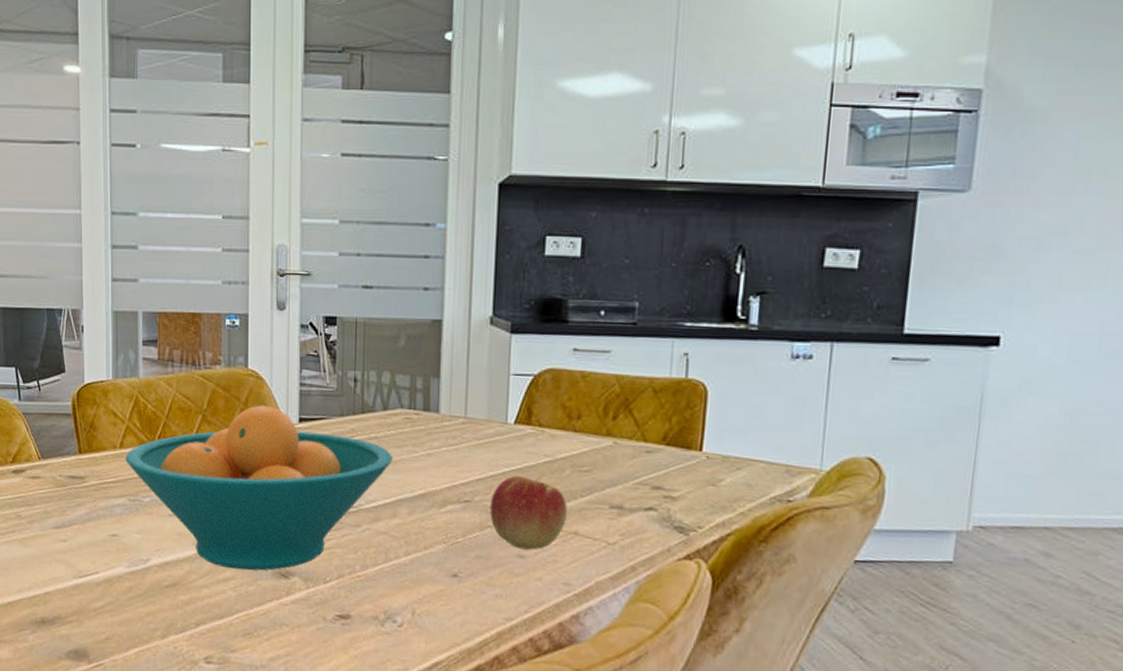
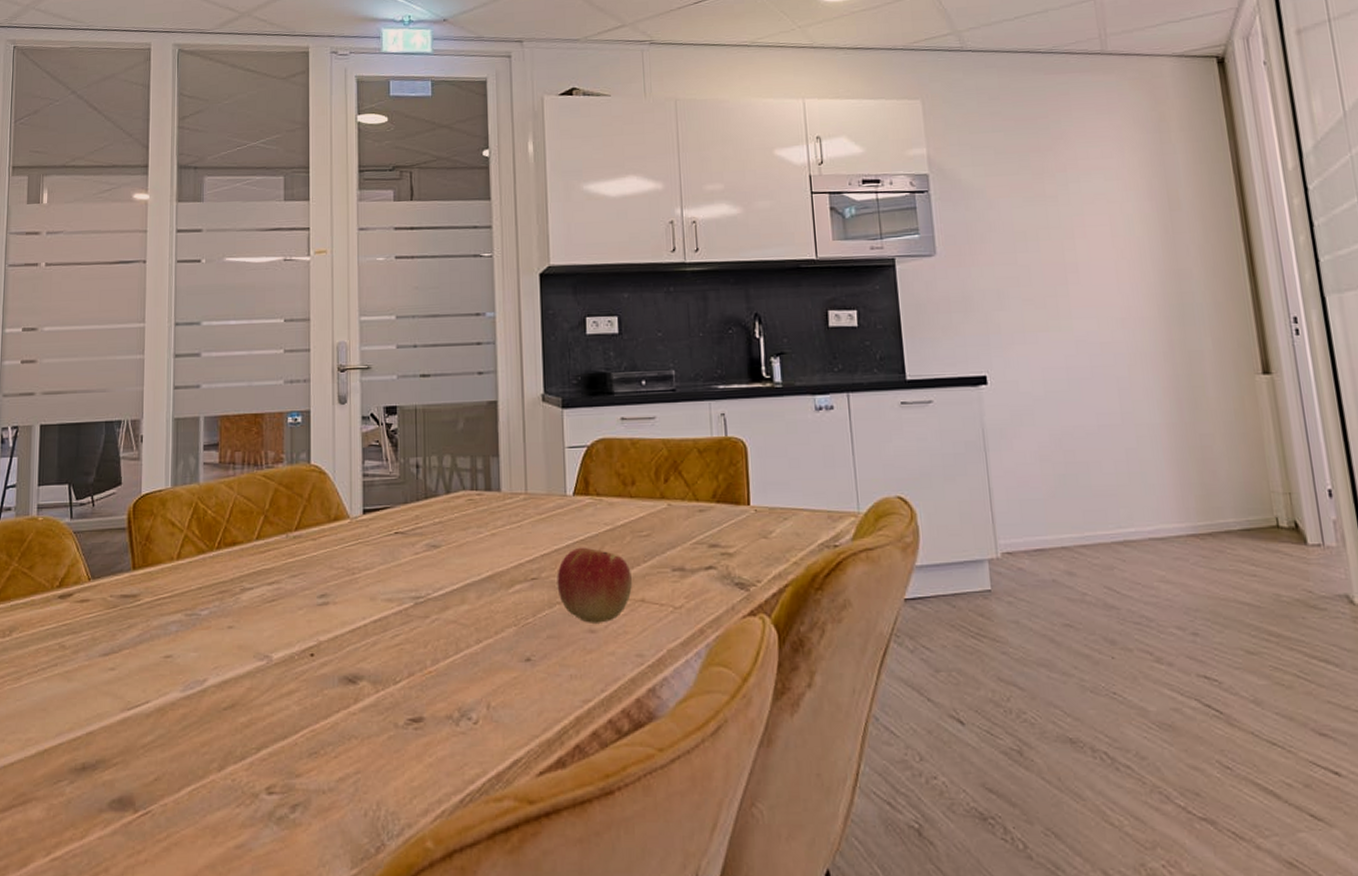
fruit bowl: present [126,405,393,571] -> none [183,500,458,680]

